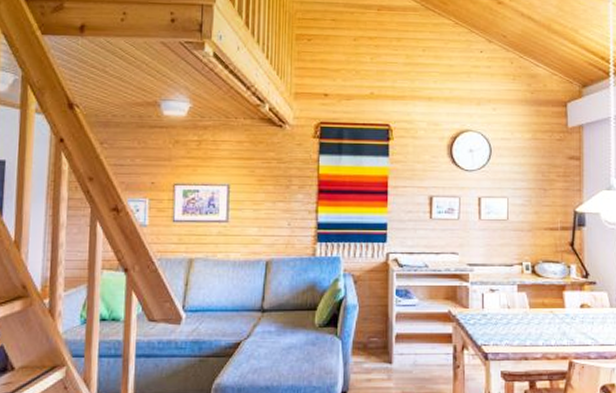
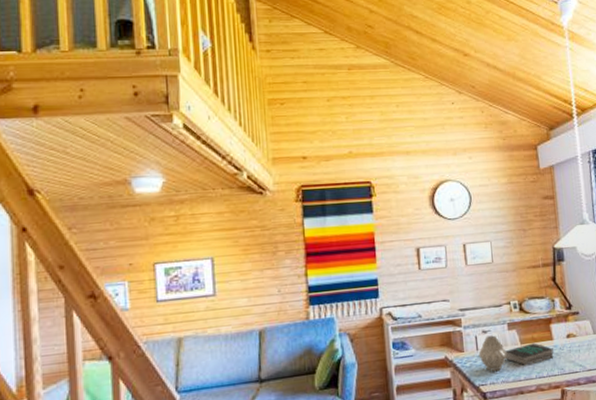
vase: none [483,295,515,333] -> present [478,335,508,372]
book: none [512,308,564,332] -> present [505,343,554,366]

